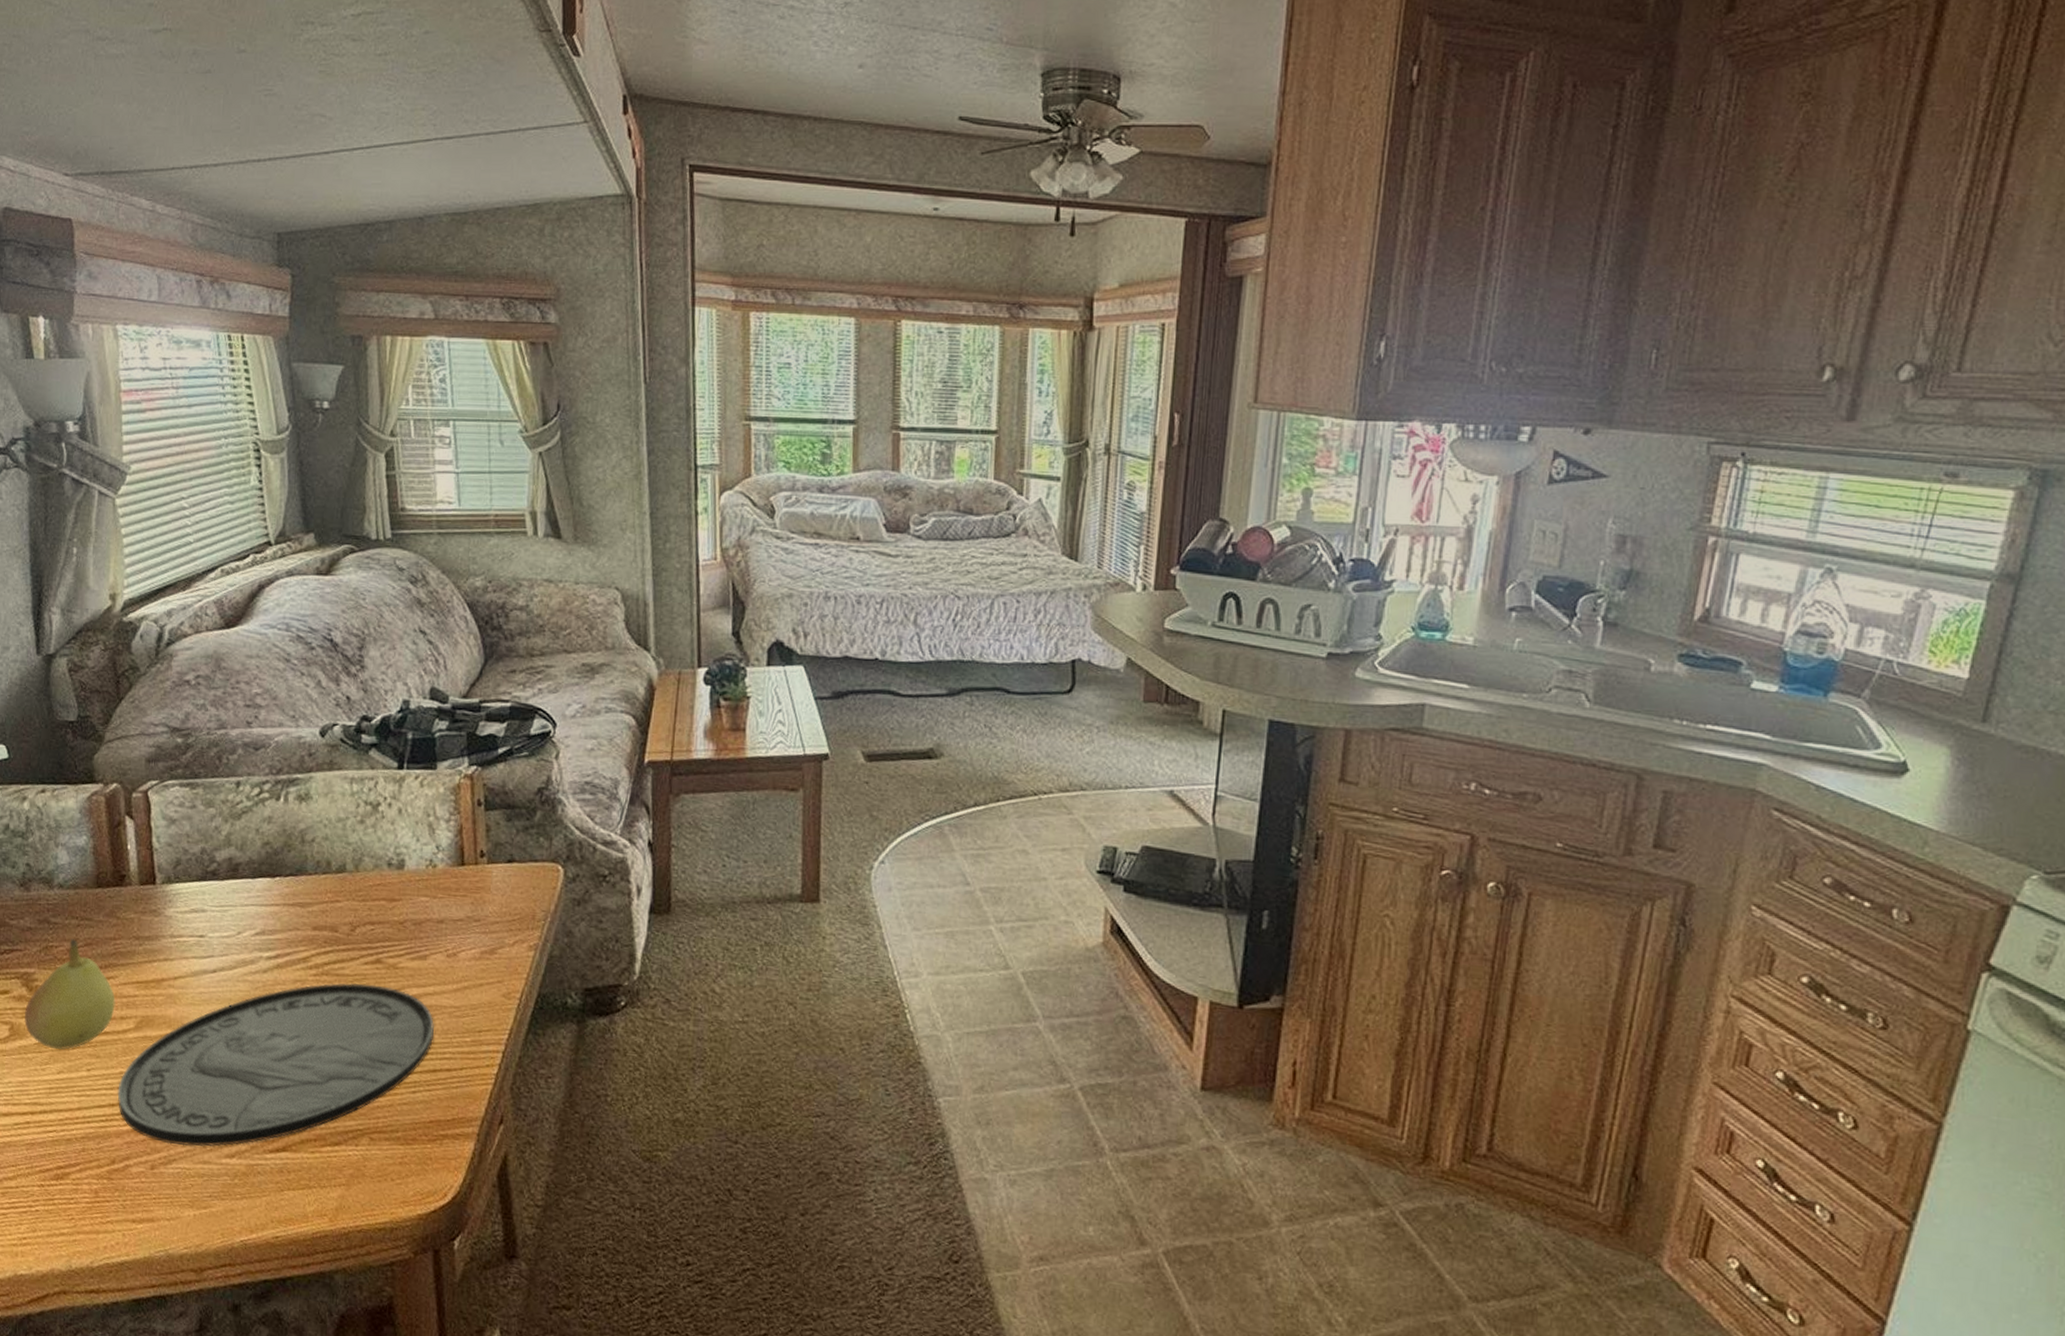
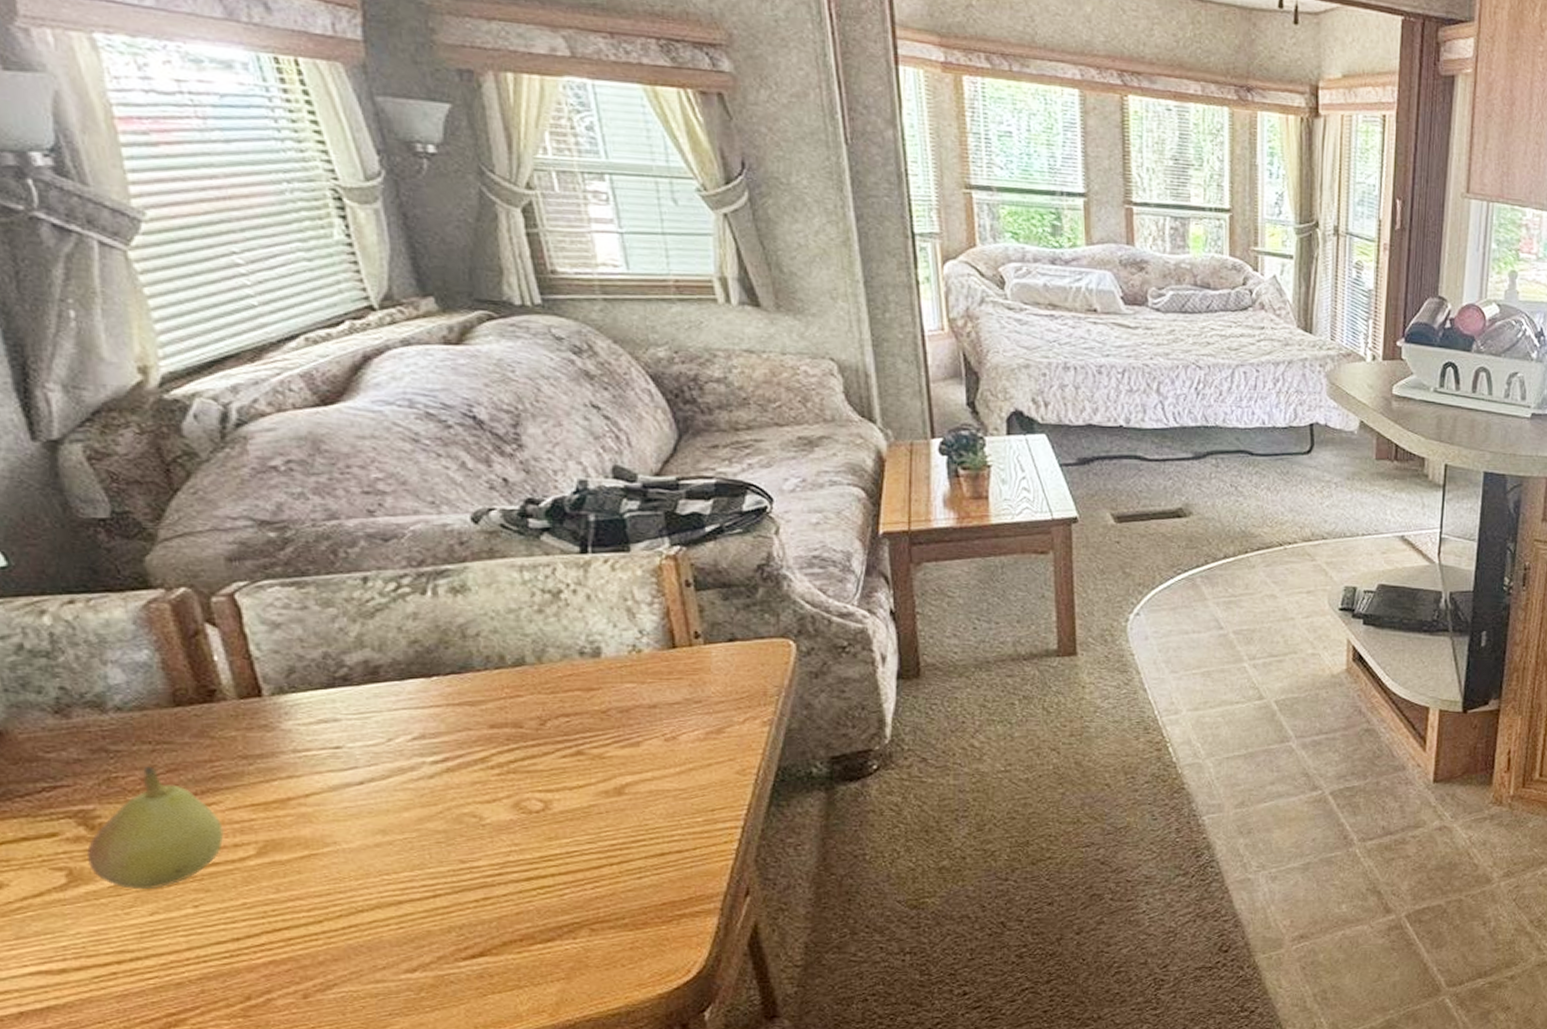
plate: present [117,983,434,1146] -> none [242,777,657,970]

